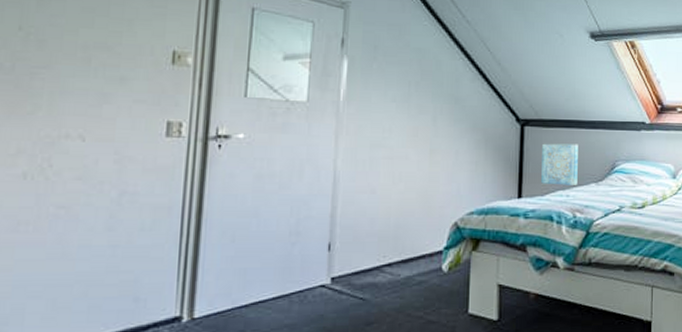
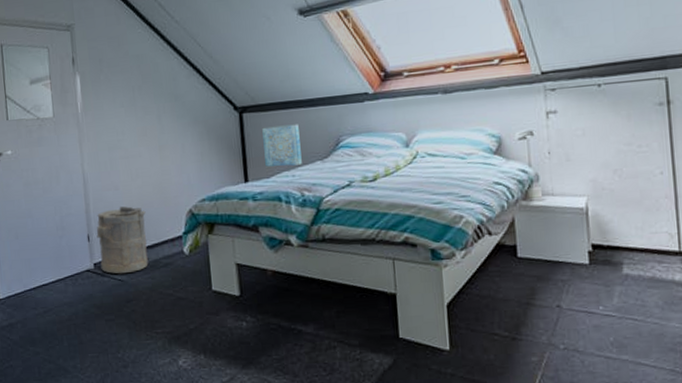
laundry hamper: none [340,213,404,292] -> present [96,206,148,274]

